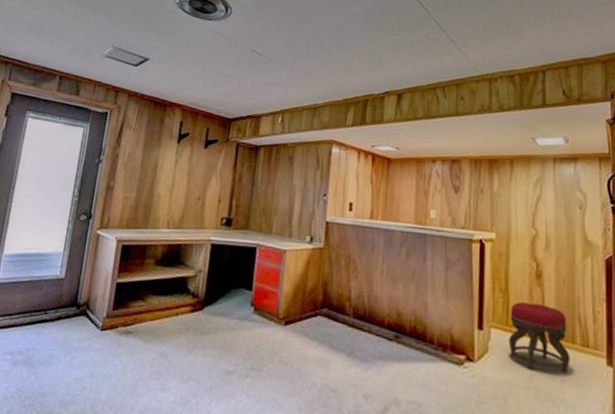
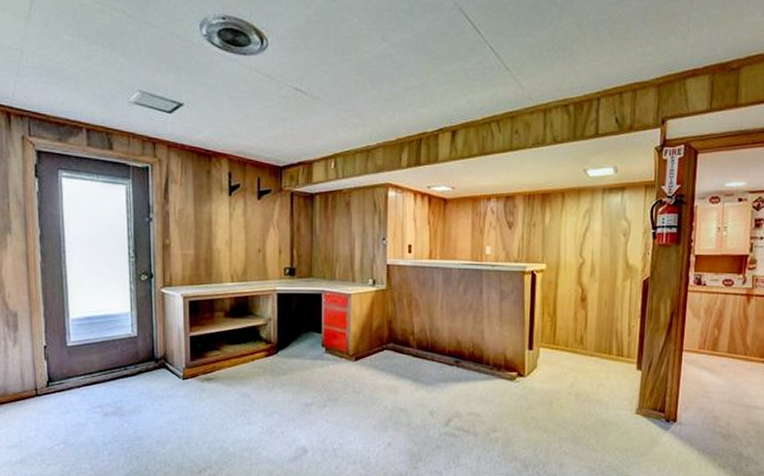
stool: present [508,302,570,373] -> none [554,324,607,379]

